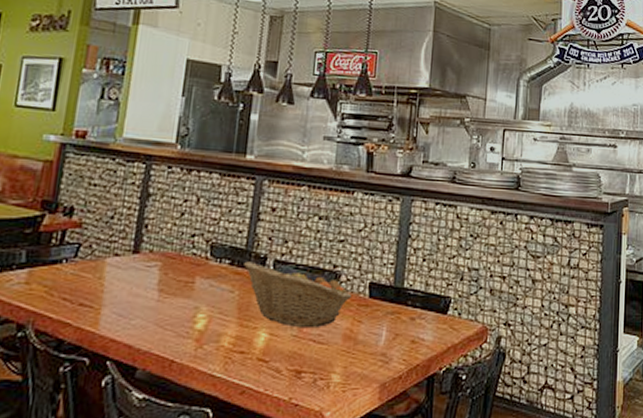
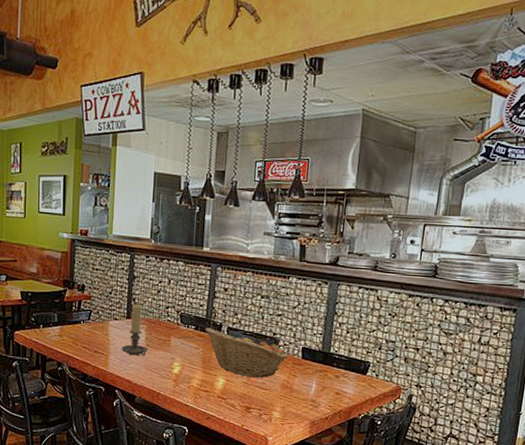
candle holder: none [121,233,162,307] -> present [121,305,149,356]

